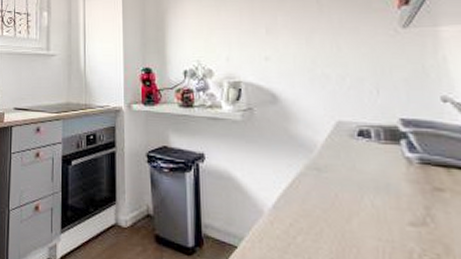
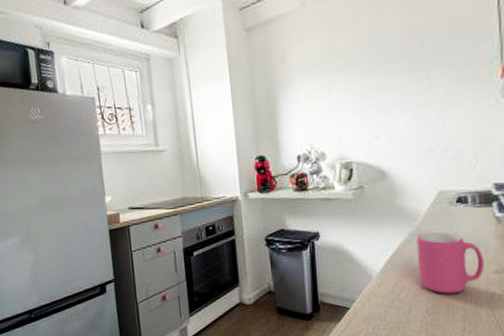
mug: none [314,167,397,245] -> present [417,232,484,294]

